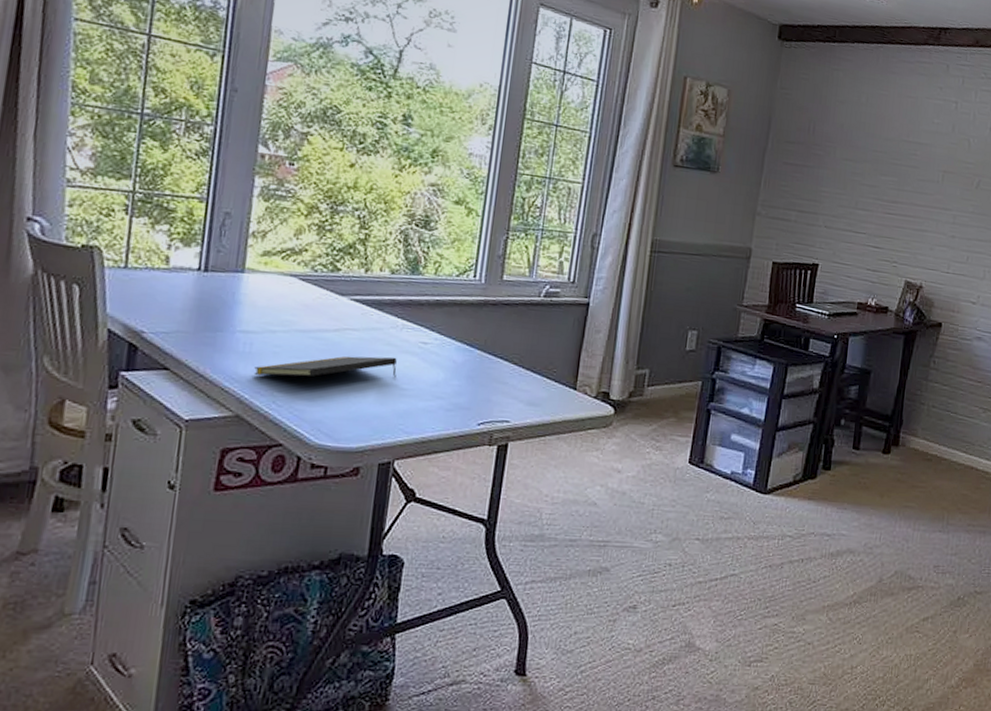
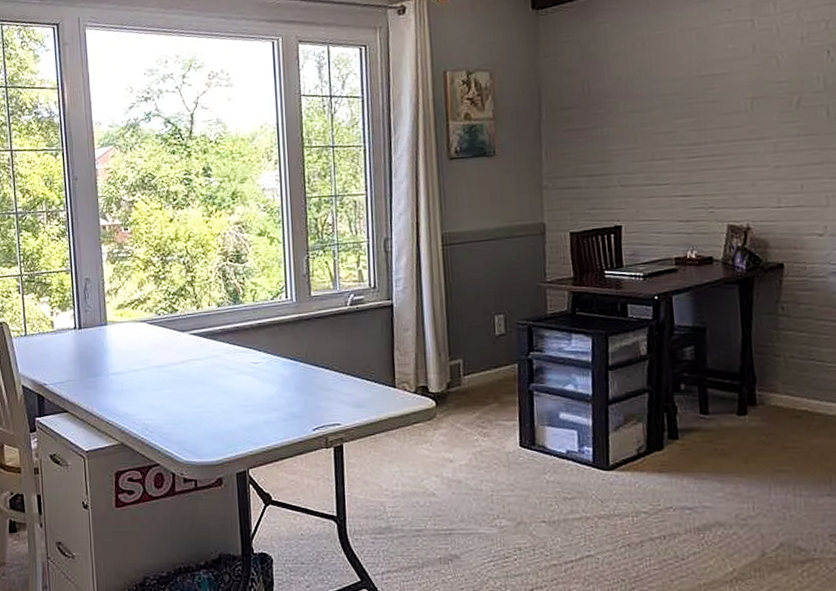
notepad: present [254,356,397,377] -> none [128,378,237,408]

